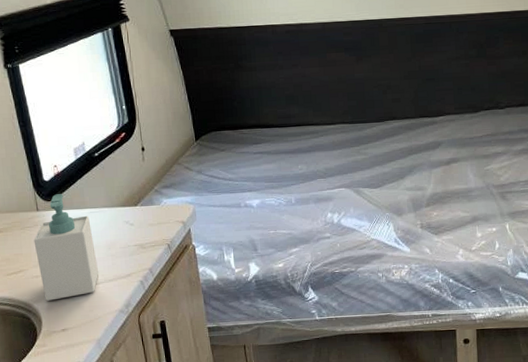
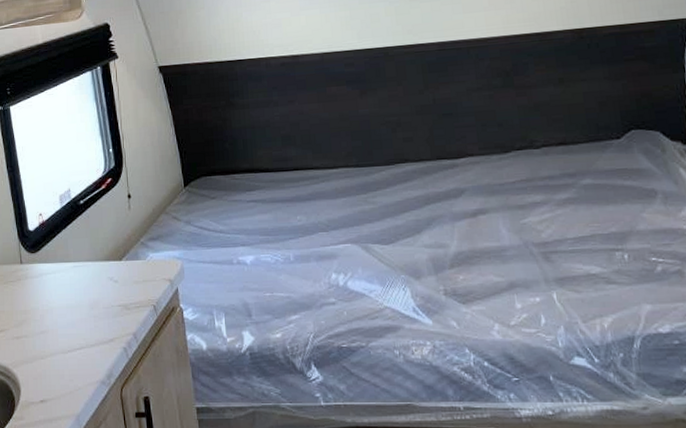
soap bottle: present [34,194,99,301] -> none [16,245,81,366]

